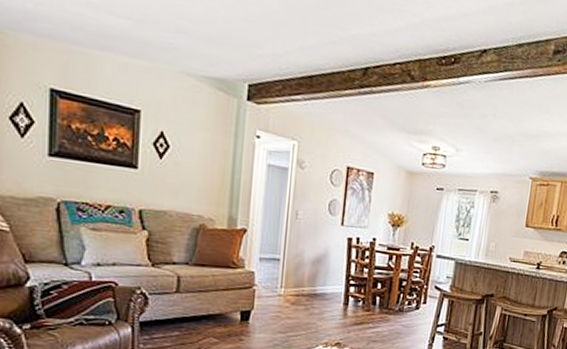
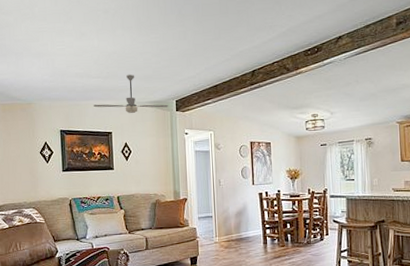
ceiling fan: none [114,25,236,92] -> present [94,74,168,113]

